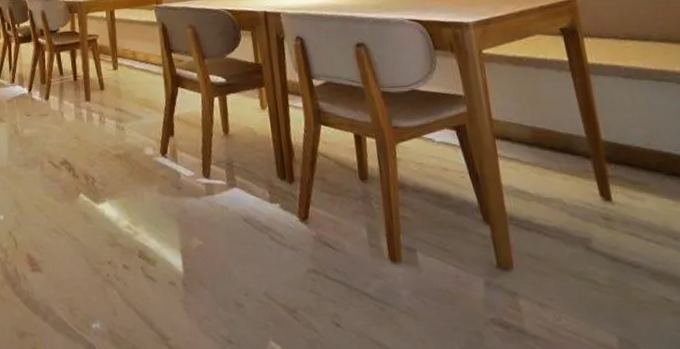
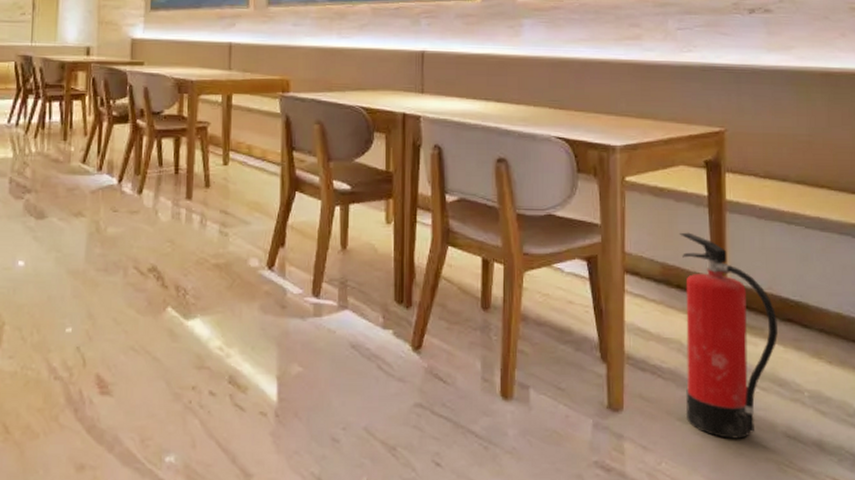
fire extinguisher: none [545,96,665,293] -> present [680,232,778,439]

